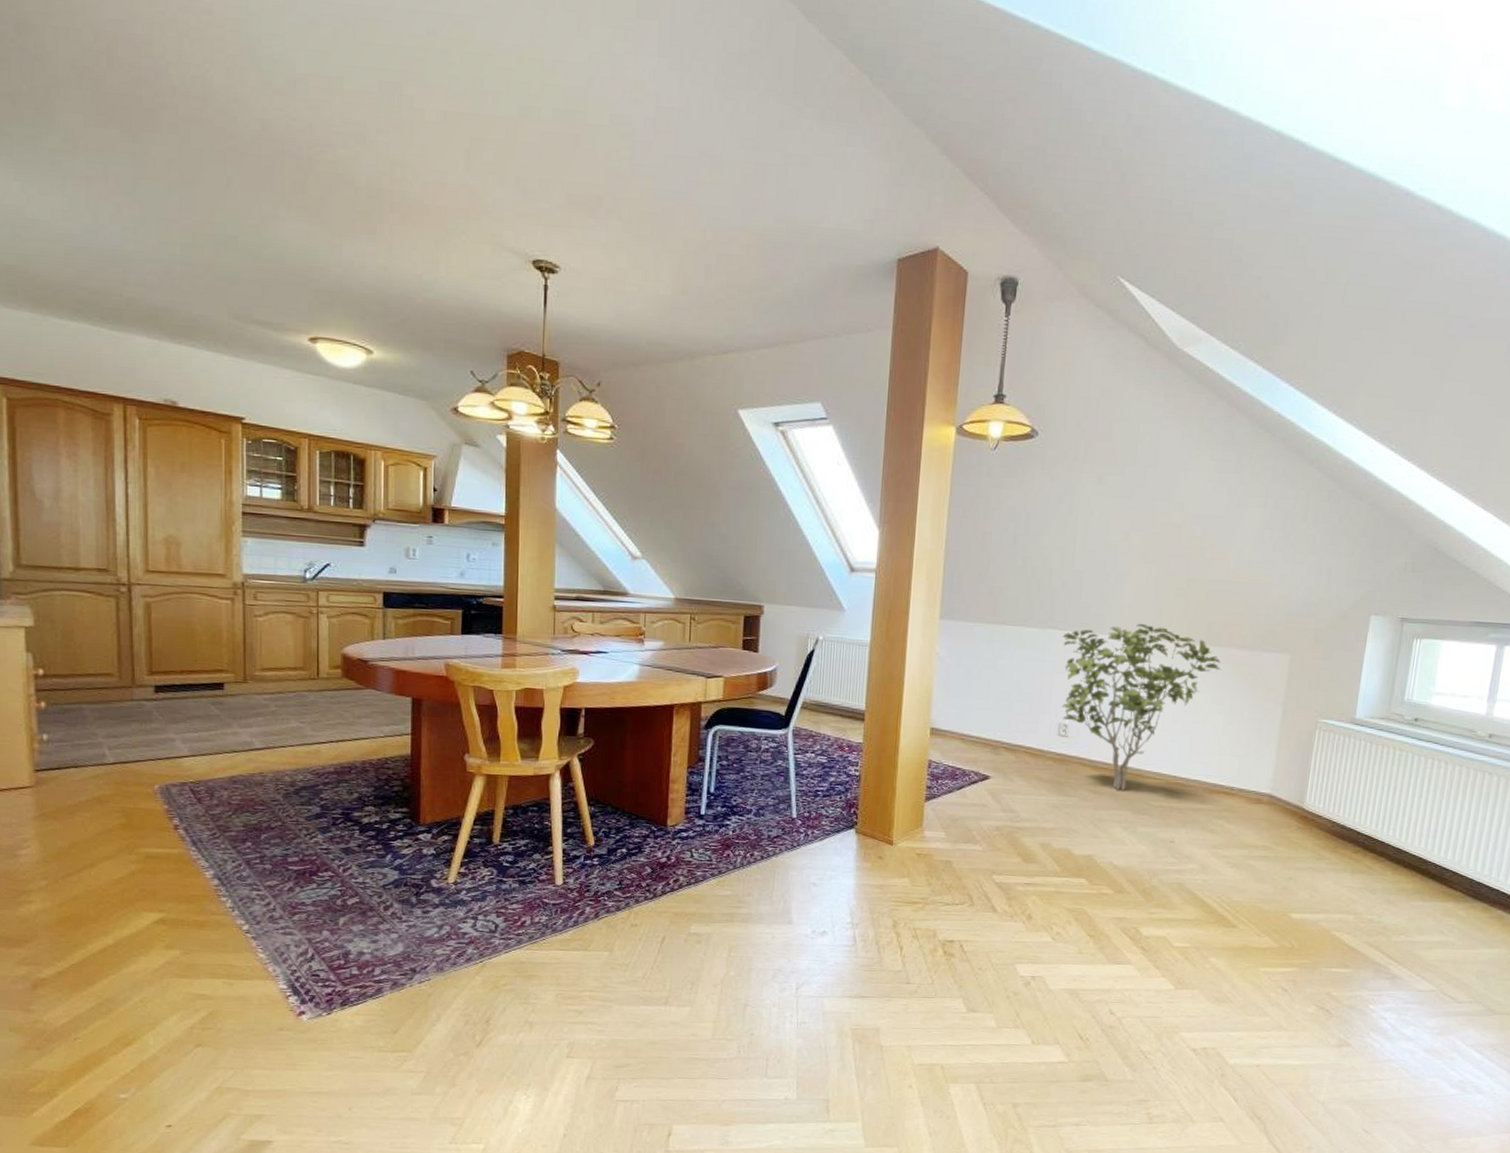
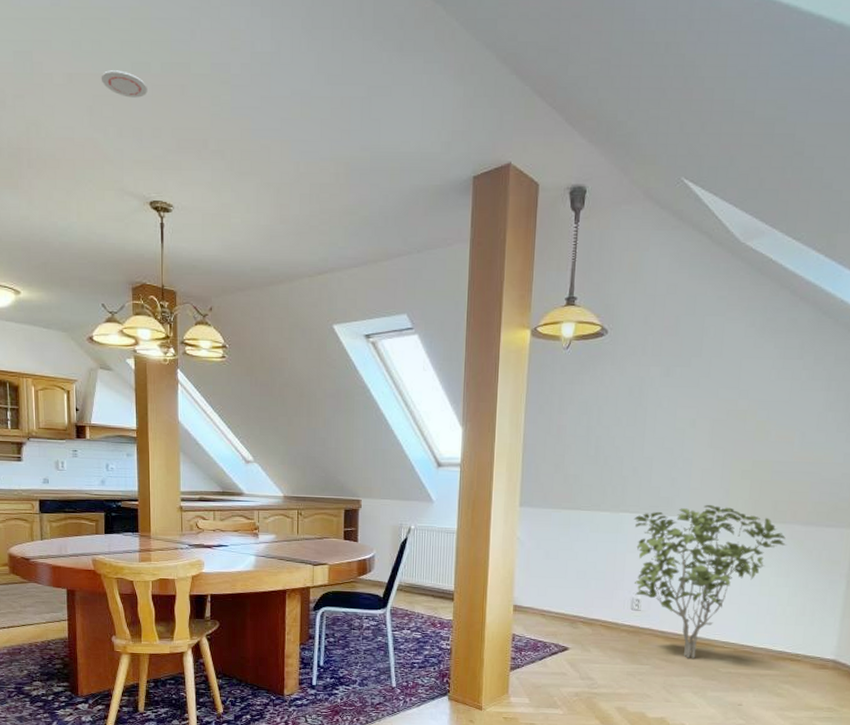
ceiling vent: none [481,111,536,145] -> present [101,70,148,98]

